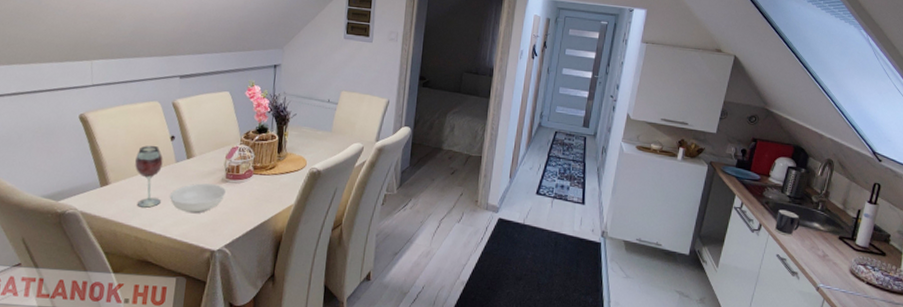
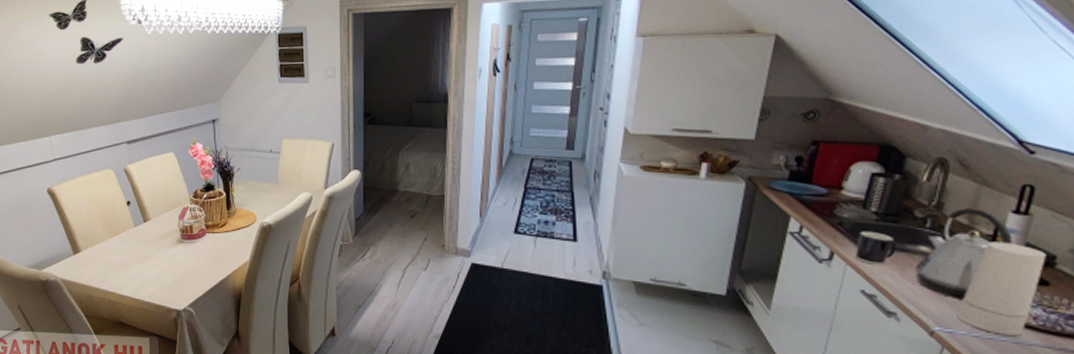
wineglass: present [134,145,163,208] -> none [98,212,126,272]
bowl: present [169,183,226,214] -> none [133,245,183,275]
kettle: none [810,197,867,264] -> present [914,208,1012,299]
canister: none [833,222,885,293] -> present [957,241,1046,337]

